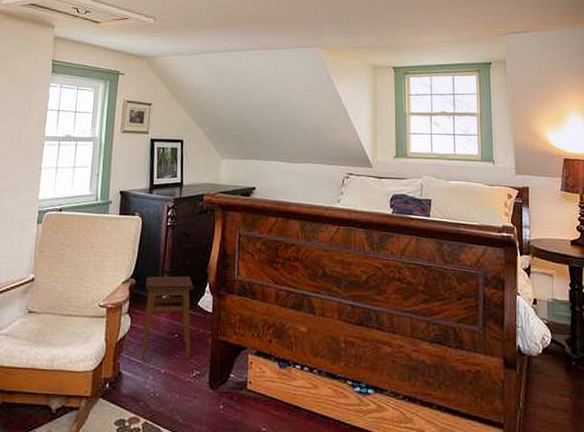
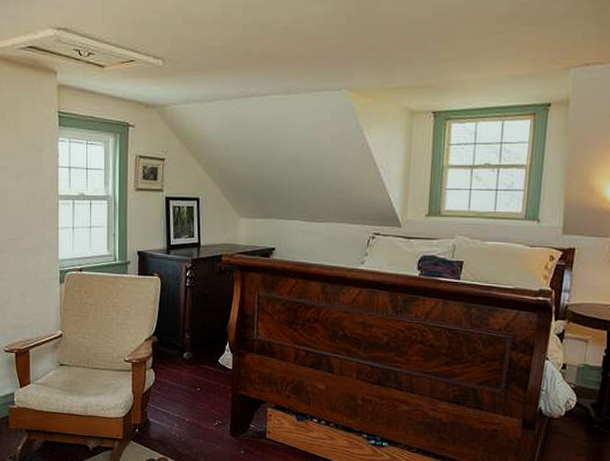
stool: present [140,276,194,361] -> none [166,334,214,411]

